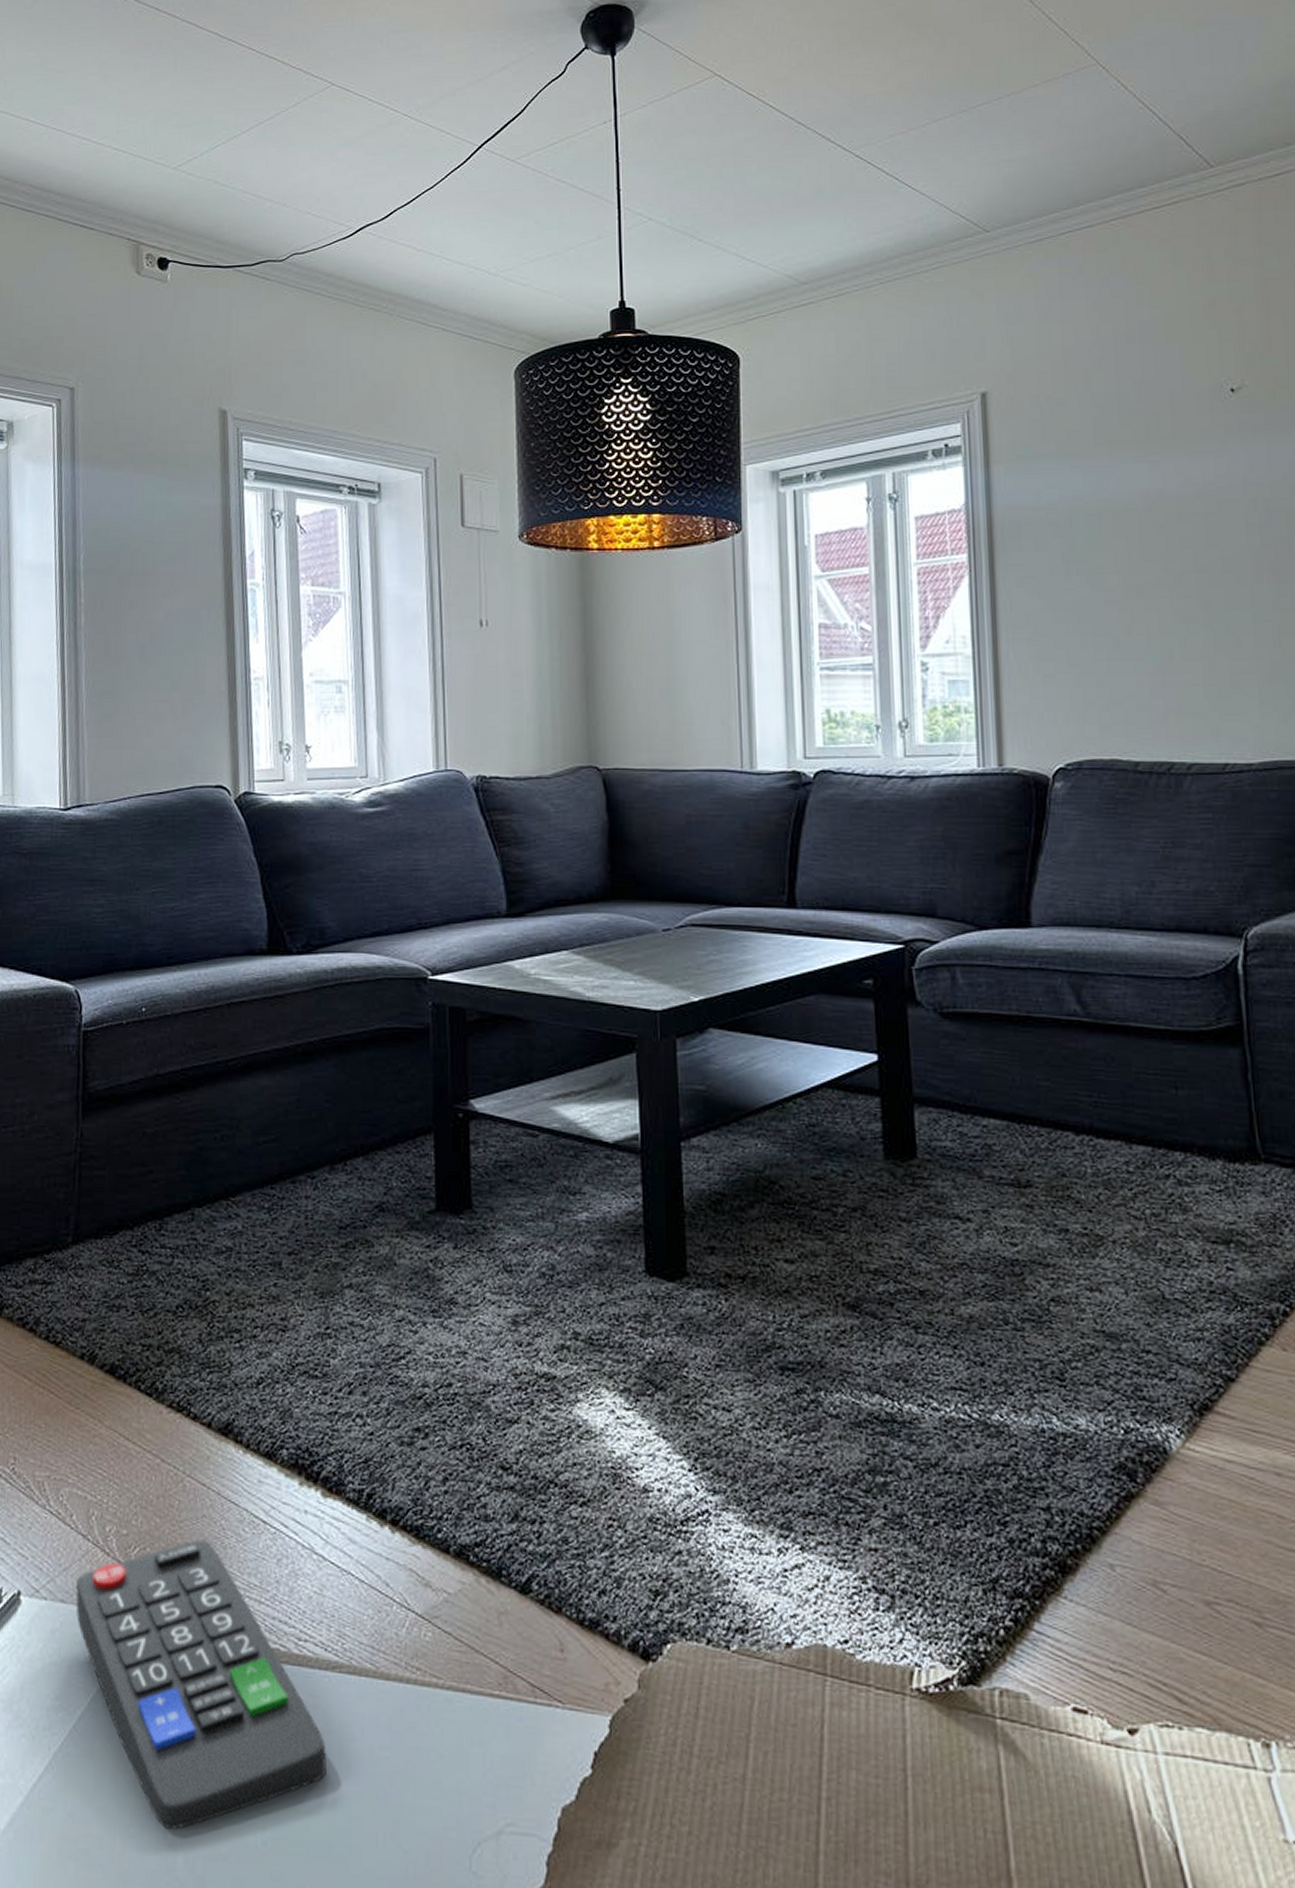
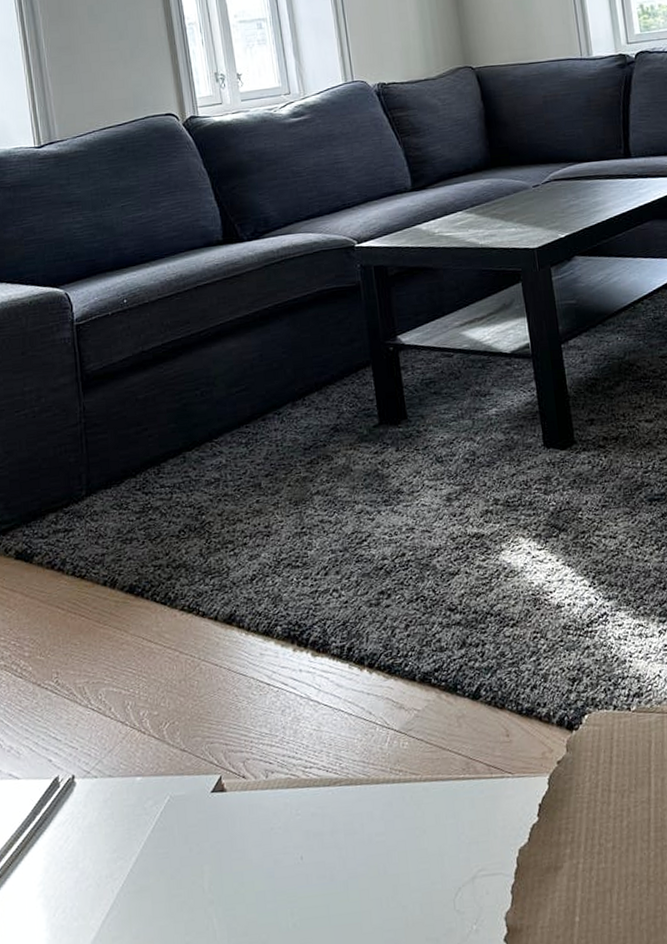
remote control: present [76,1539,327,1830] -> none [120,706,337,931]

